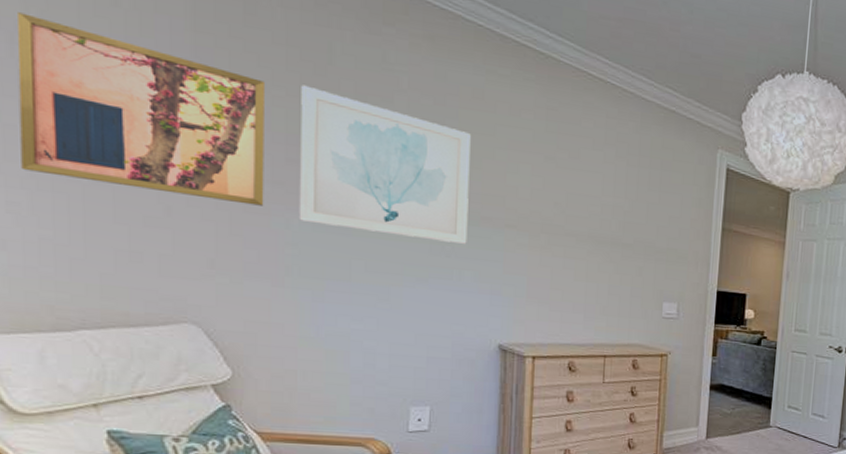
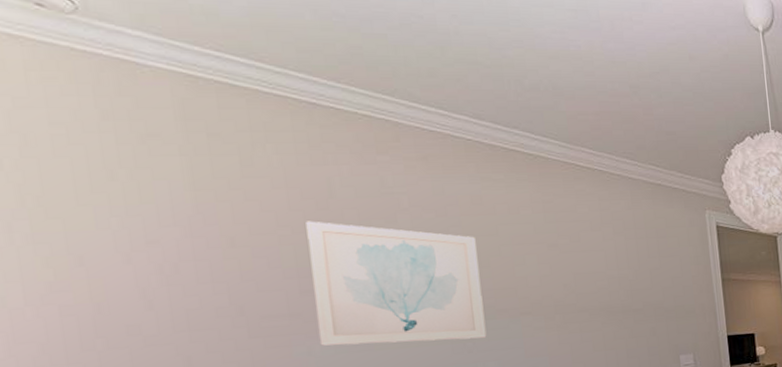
wall art: present [16,12,264,206] -> none [13,202,284,350]

